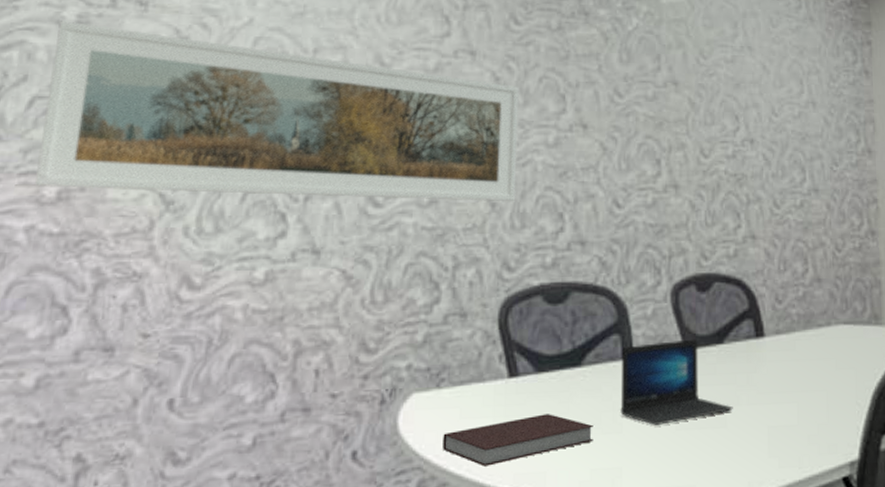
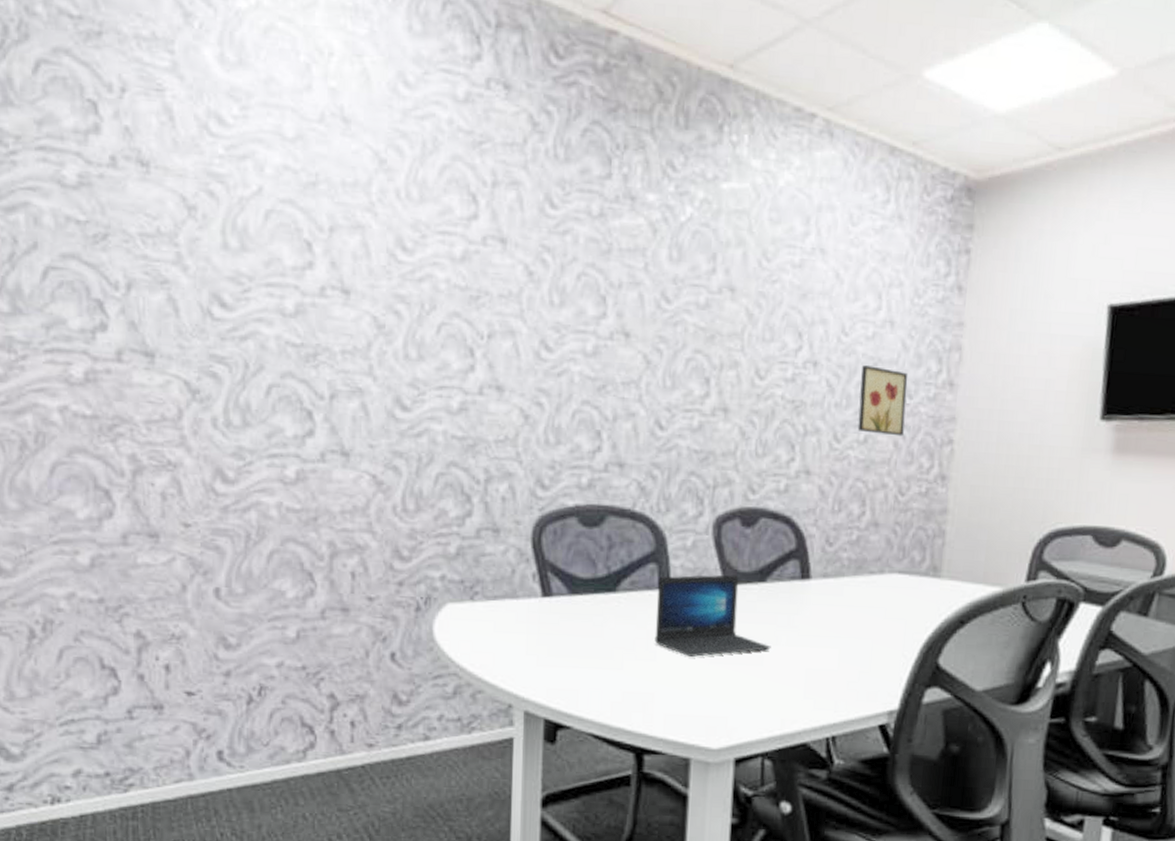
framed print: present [34,21,520,202] -> none [60,180,555,415]
notebook: present [443,414,593,467] -> none [477,635,627,679]
wall art: none [792,140,834,199] -> present [857,365,908,437]

